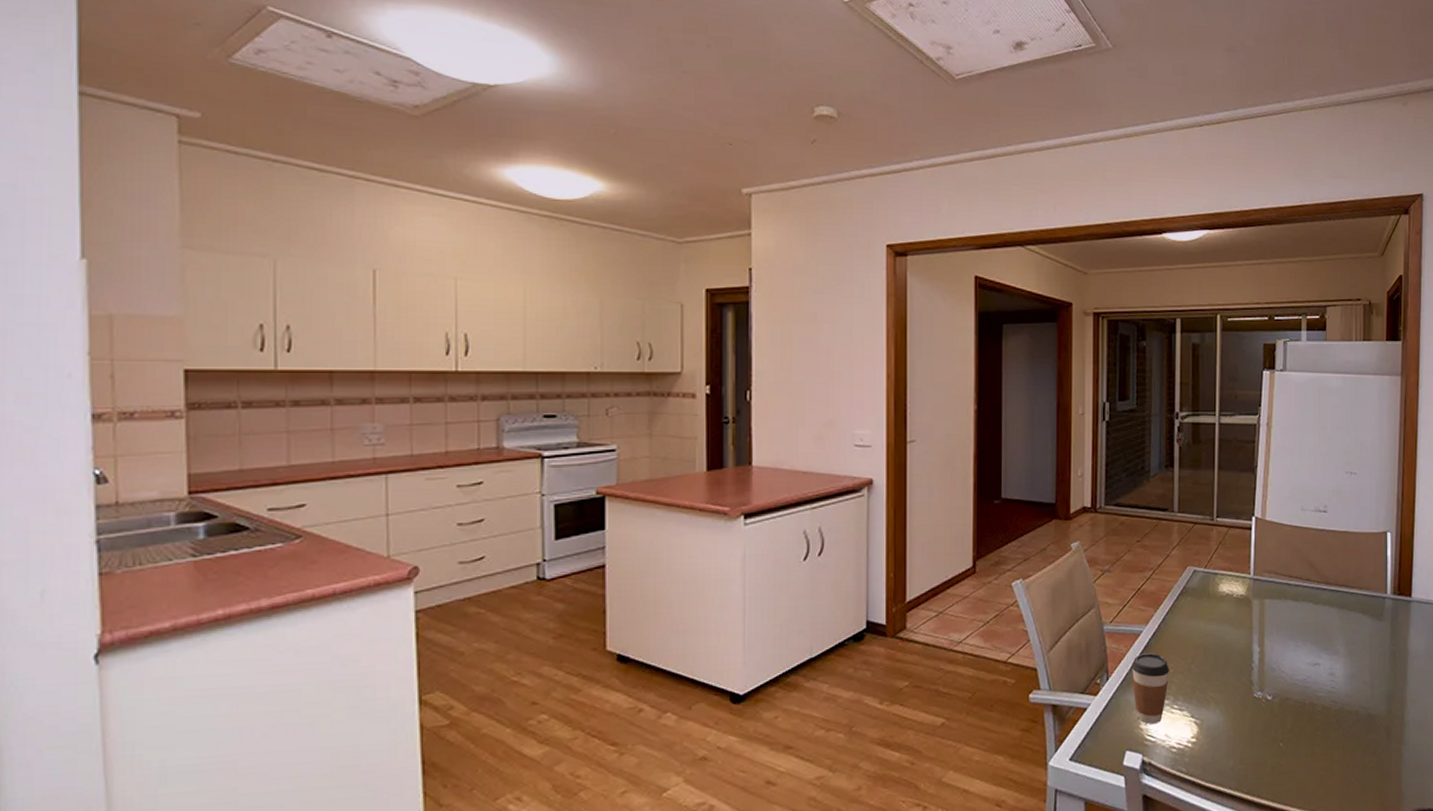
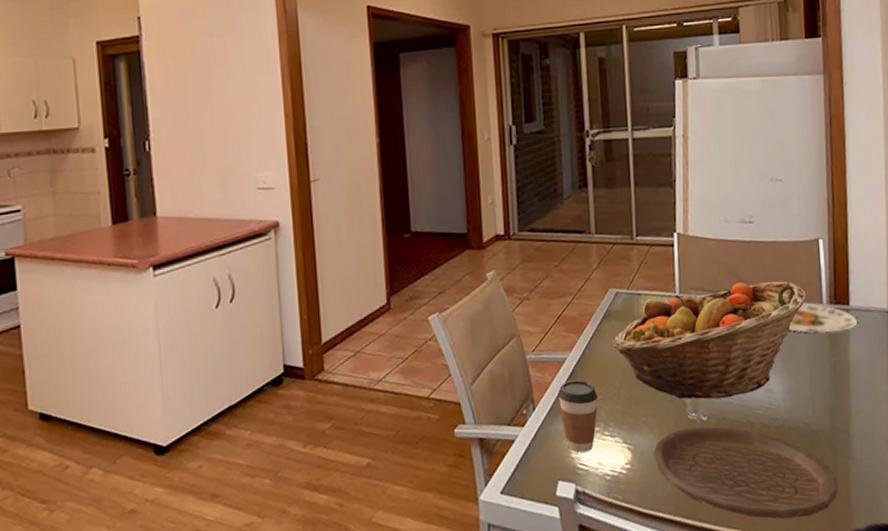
fruit basket: none [1186,569,1373,680] -> present [612,281,807,400]
plate: none [1219,705,1391,800] -> present [653,426,839,520]
plate: none [1355,592,1419,623] -> present [789,302,858,333]

